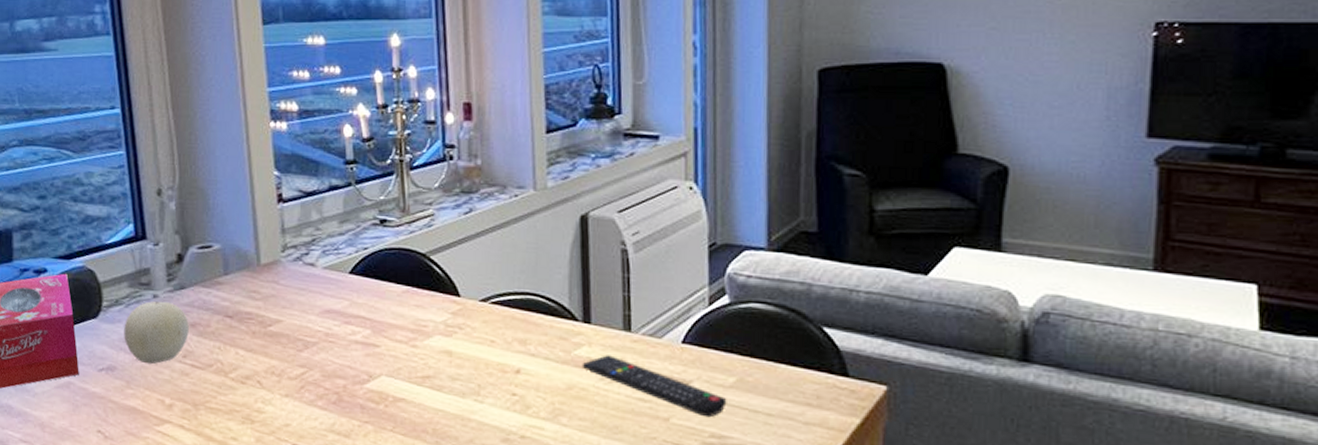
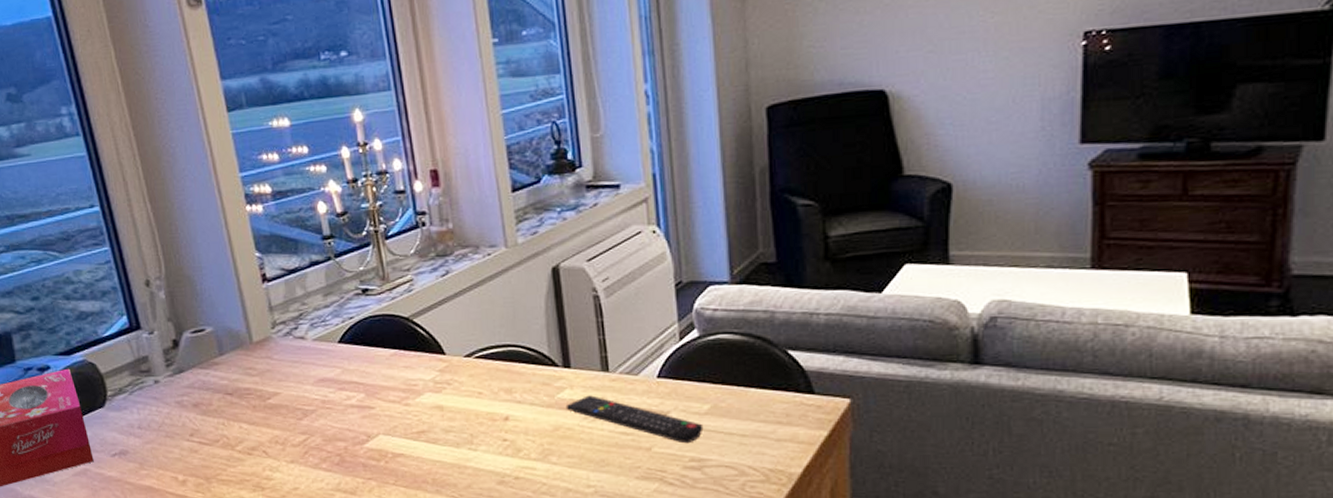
fruit: present [124,301,189,365] -> none [130,385,193,446]

